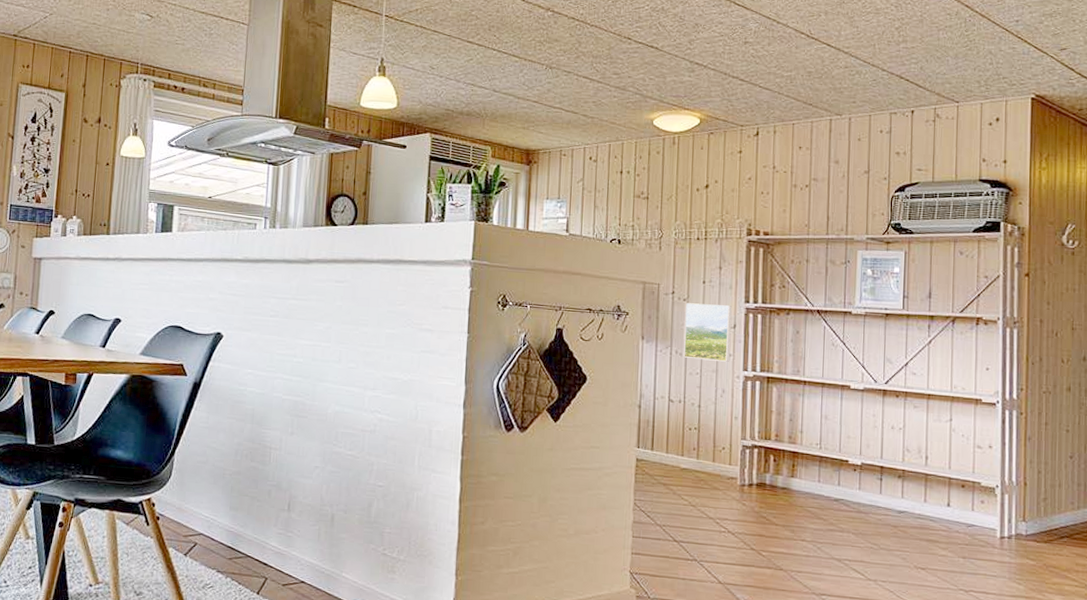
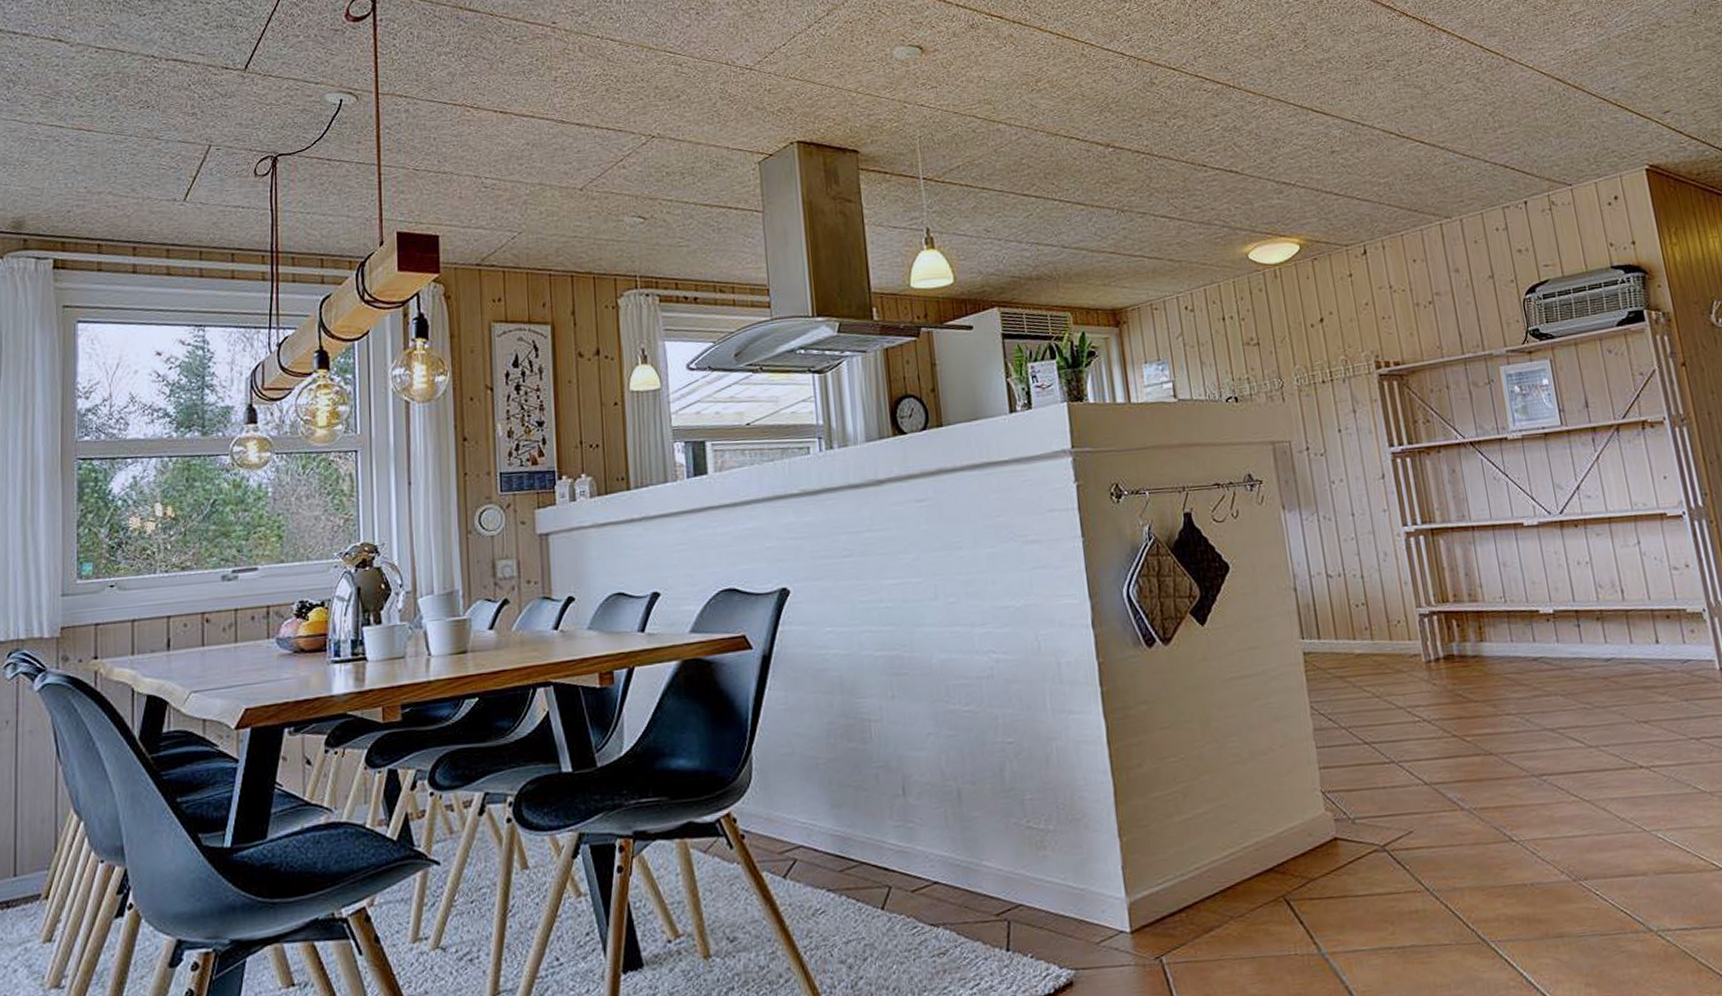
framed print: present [684,303,732,362] -> none [1324,453,1385,522]

